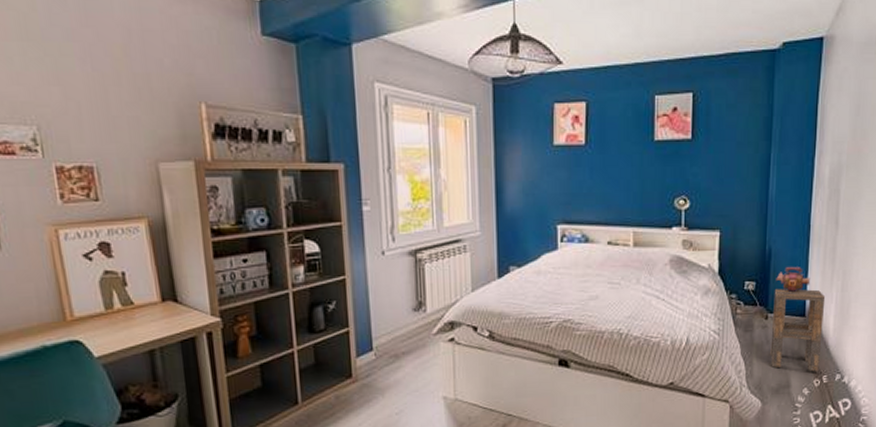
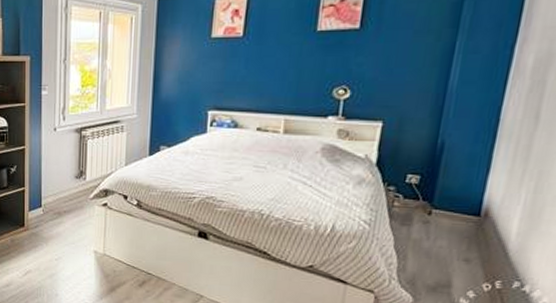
side table: present [770,289,826,372] -> none [429,185,511,276]
backpack: present [776,267,811,293] -> none [446,163,493,190]

